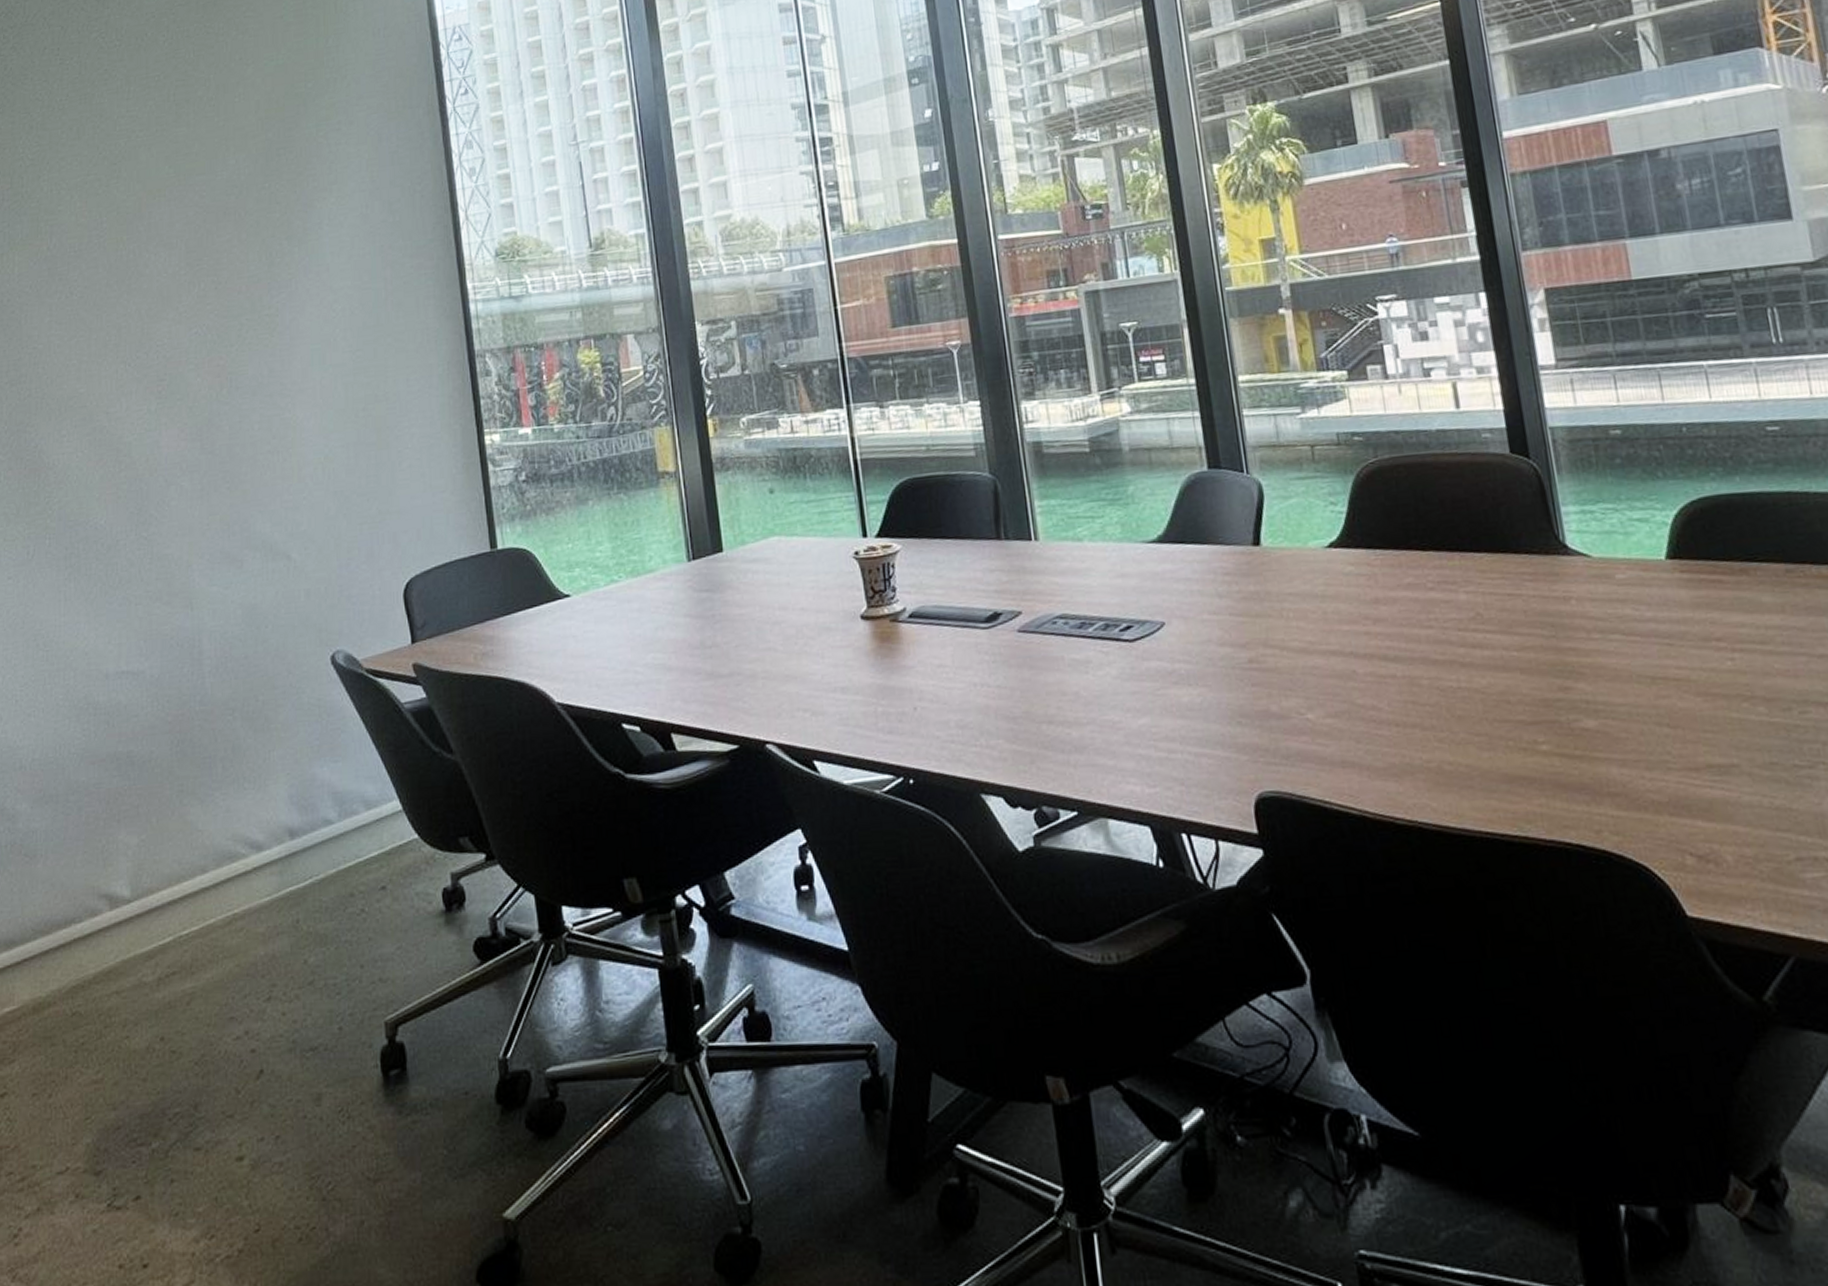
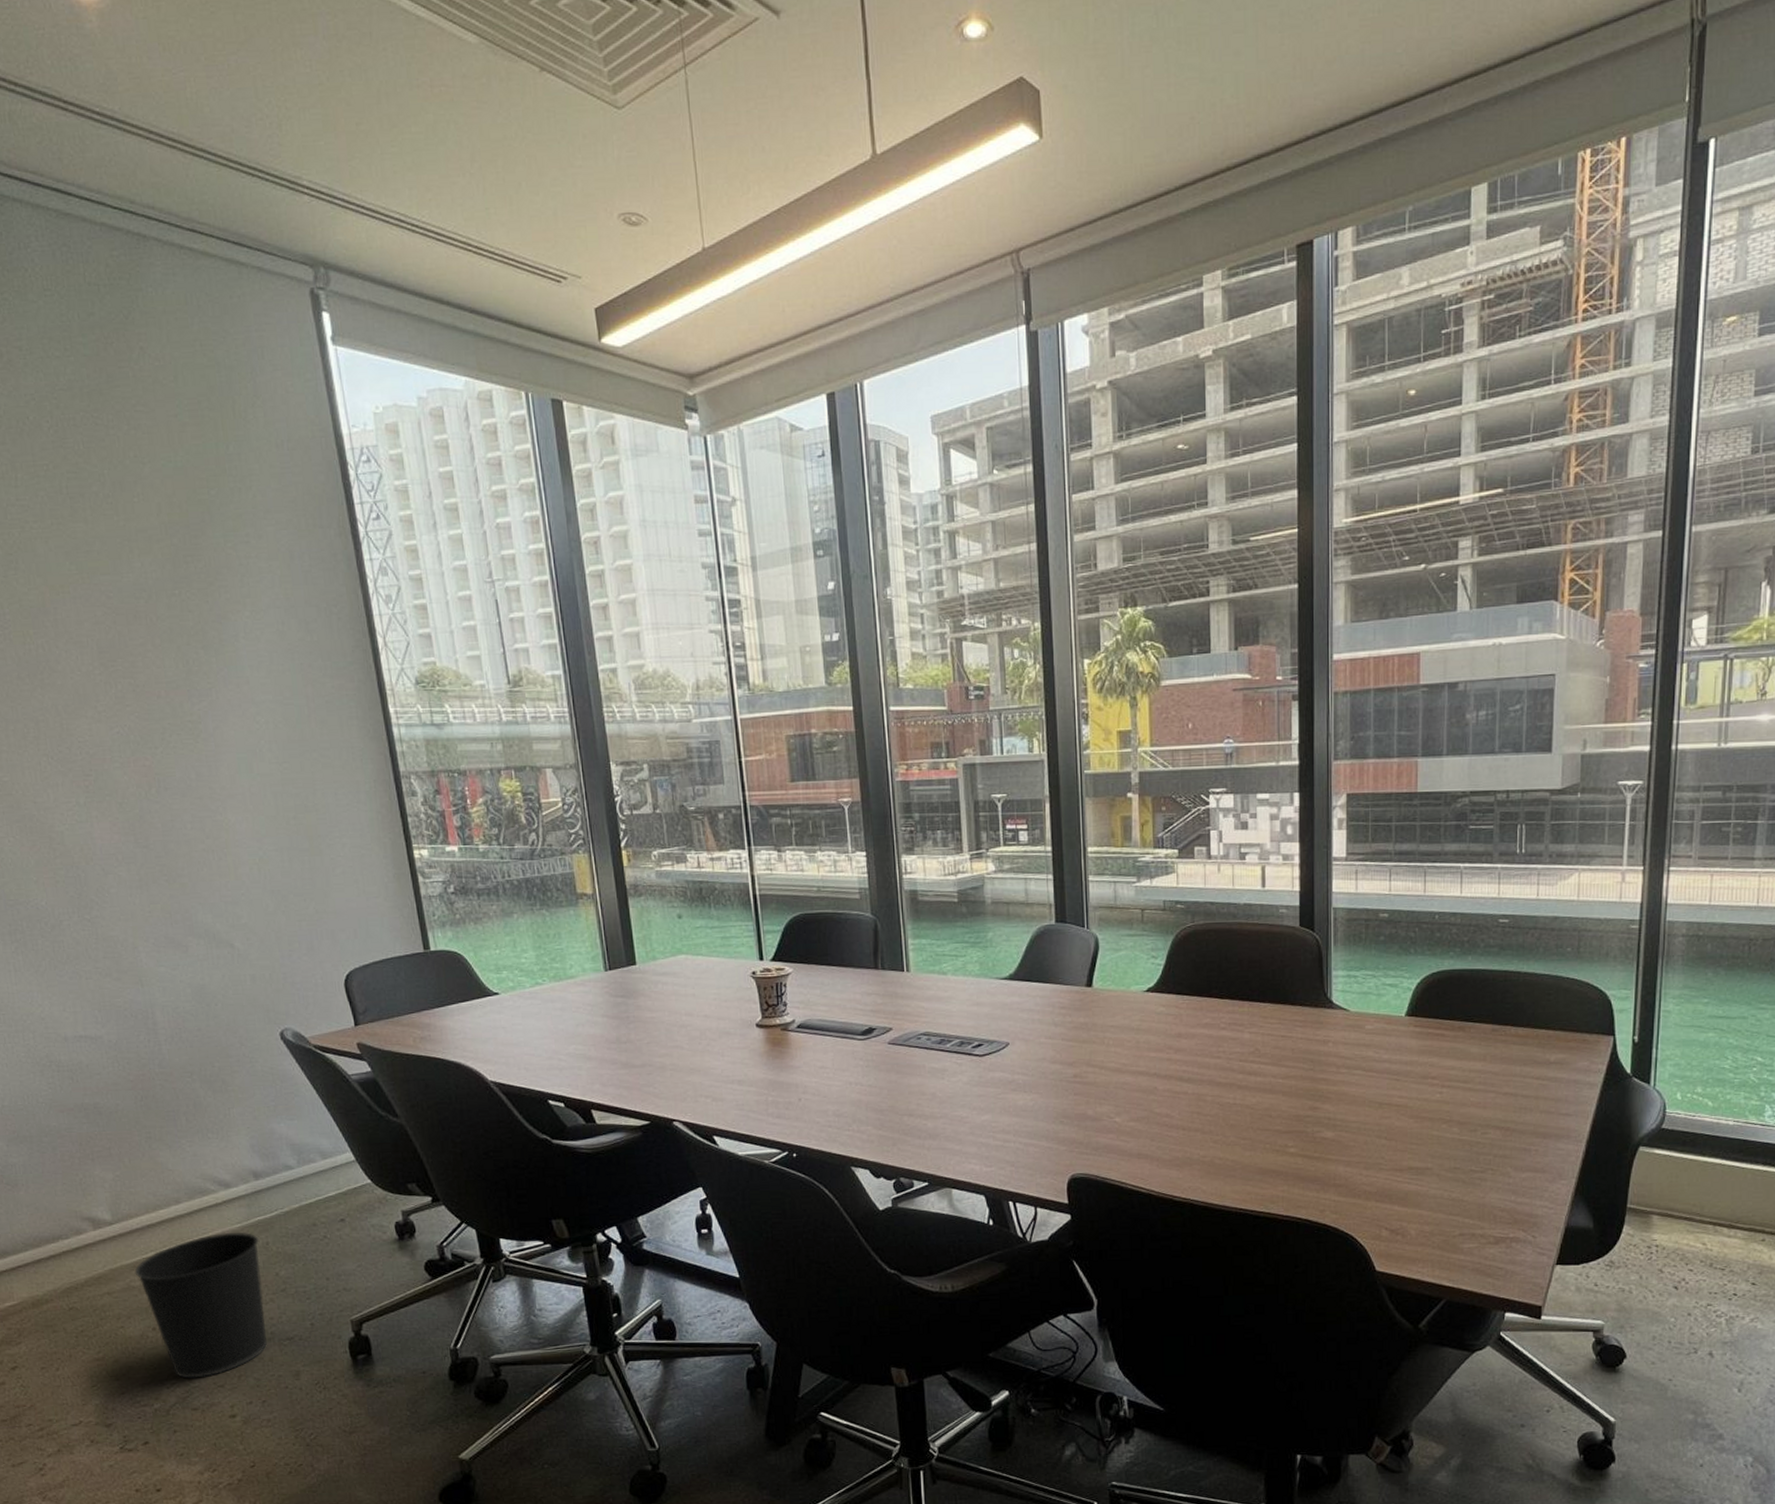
wastebasket: none [148,906,288,1106] -> present [134,1231,268,1379]

